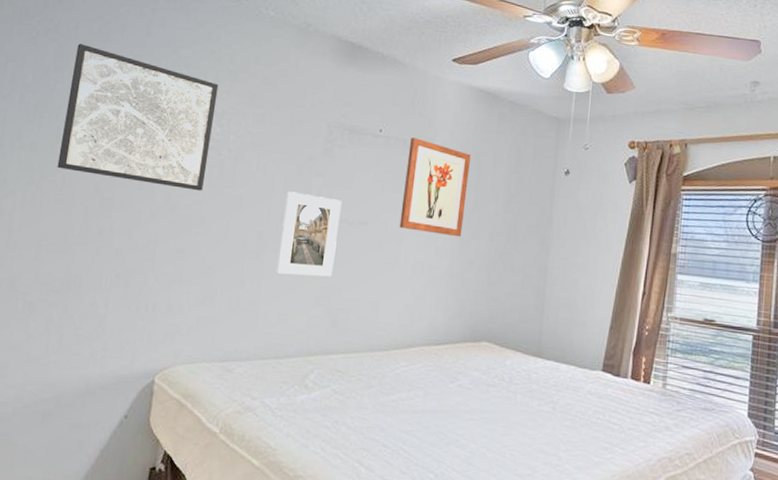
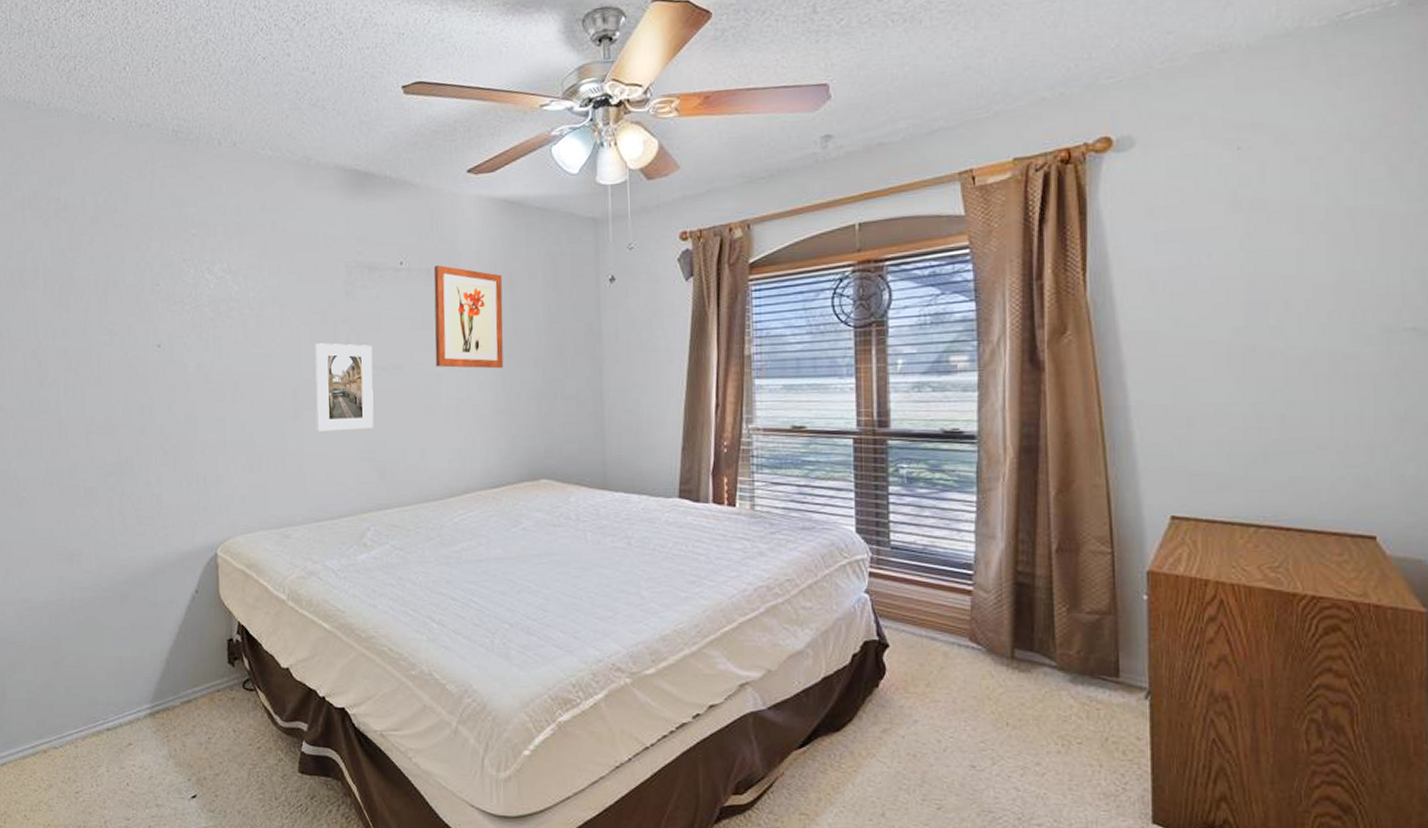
wall art: present [57,43,219,191] -> none [87,219,231,356]

